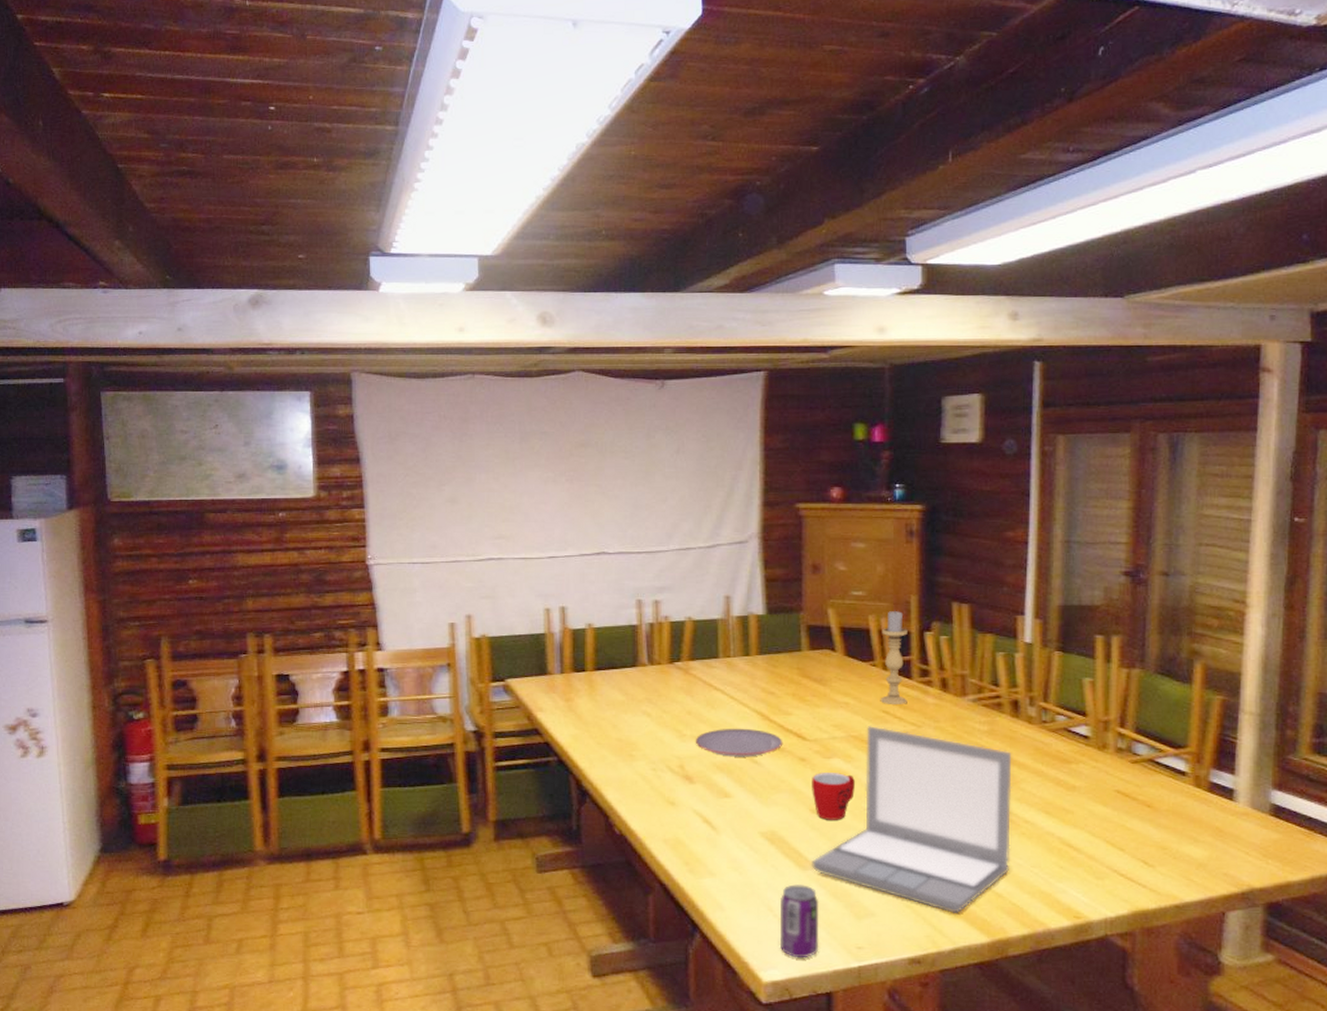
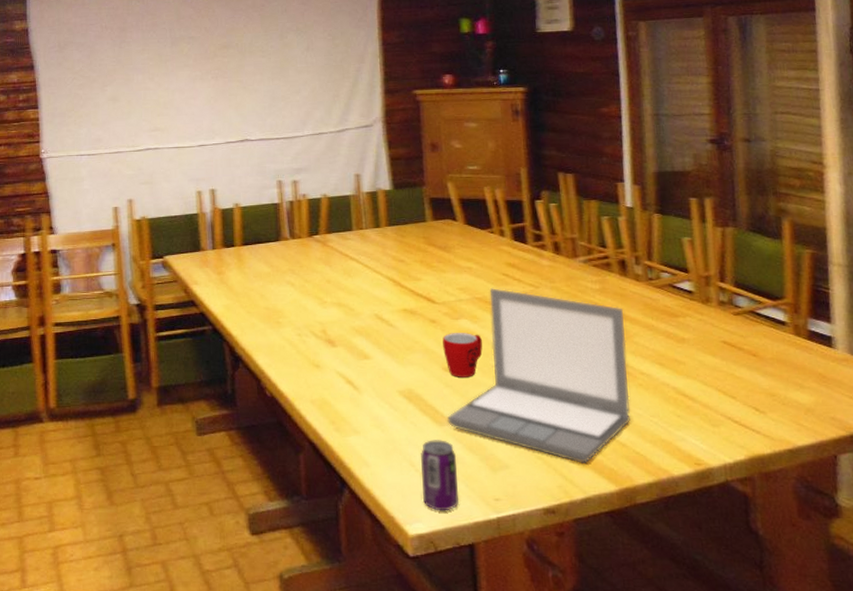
plate: present [696,728,783,757] -> none [336,294,415,321]
candle holder: present [880,610,908,706] -> none [496,181,525,269]

